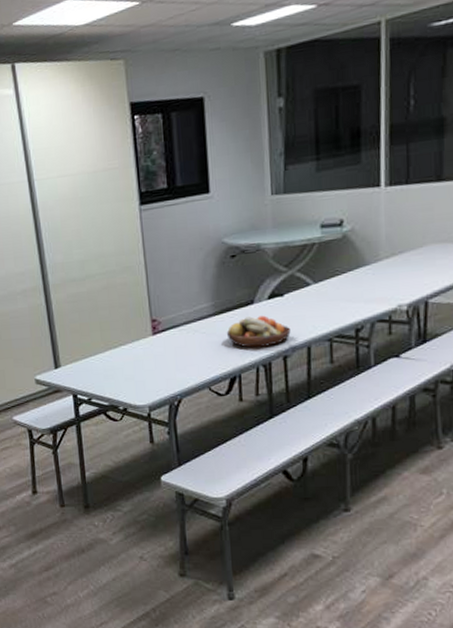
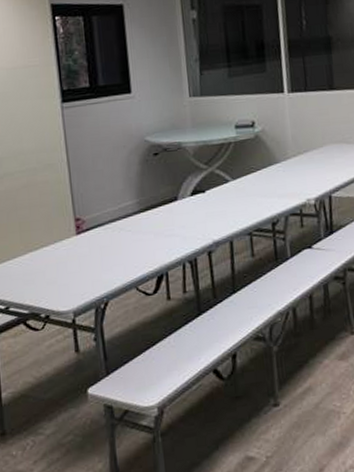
fruit bowl: present [226,315,291,348] -> none [152,211,214,245]

